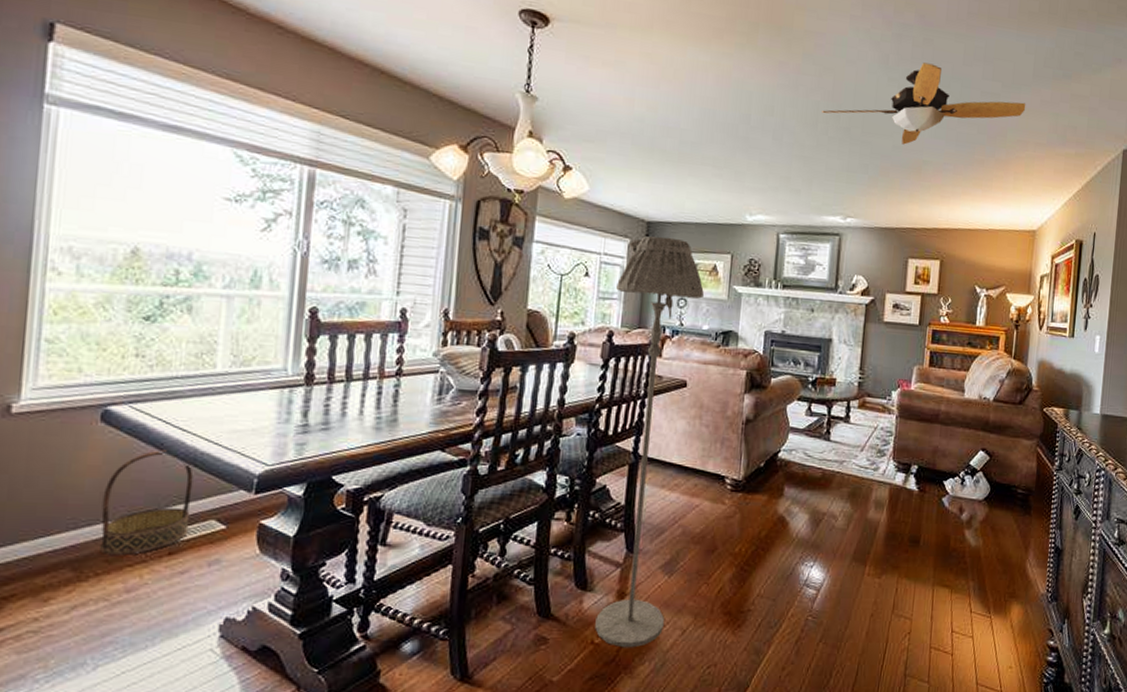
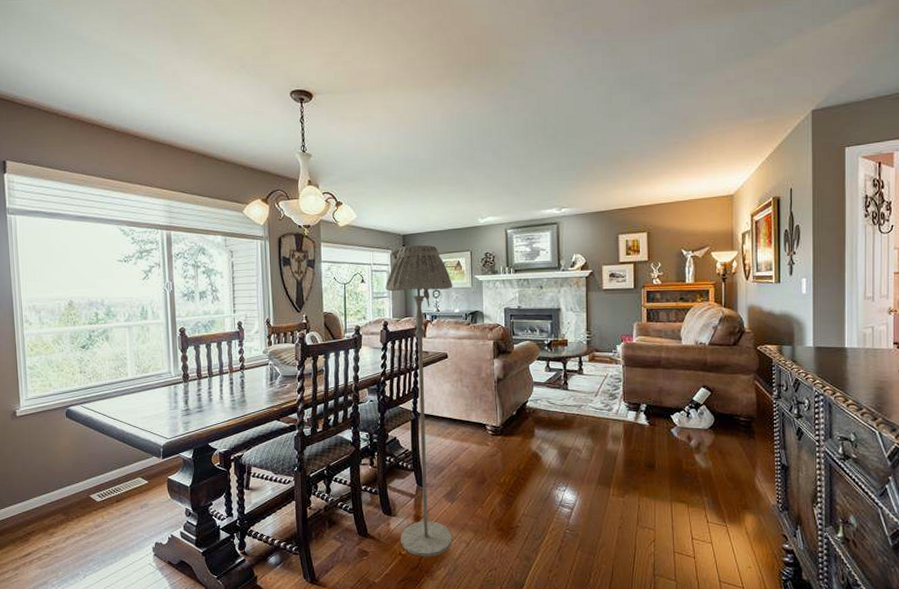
basket: present [100,450,194,555] -> none [74,433,126,503]
ceiling fan: present [822,62,1026,145] -> none [531,68,712,141]

